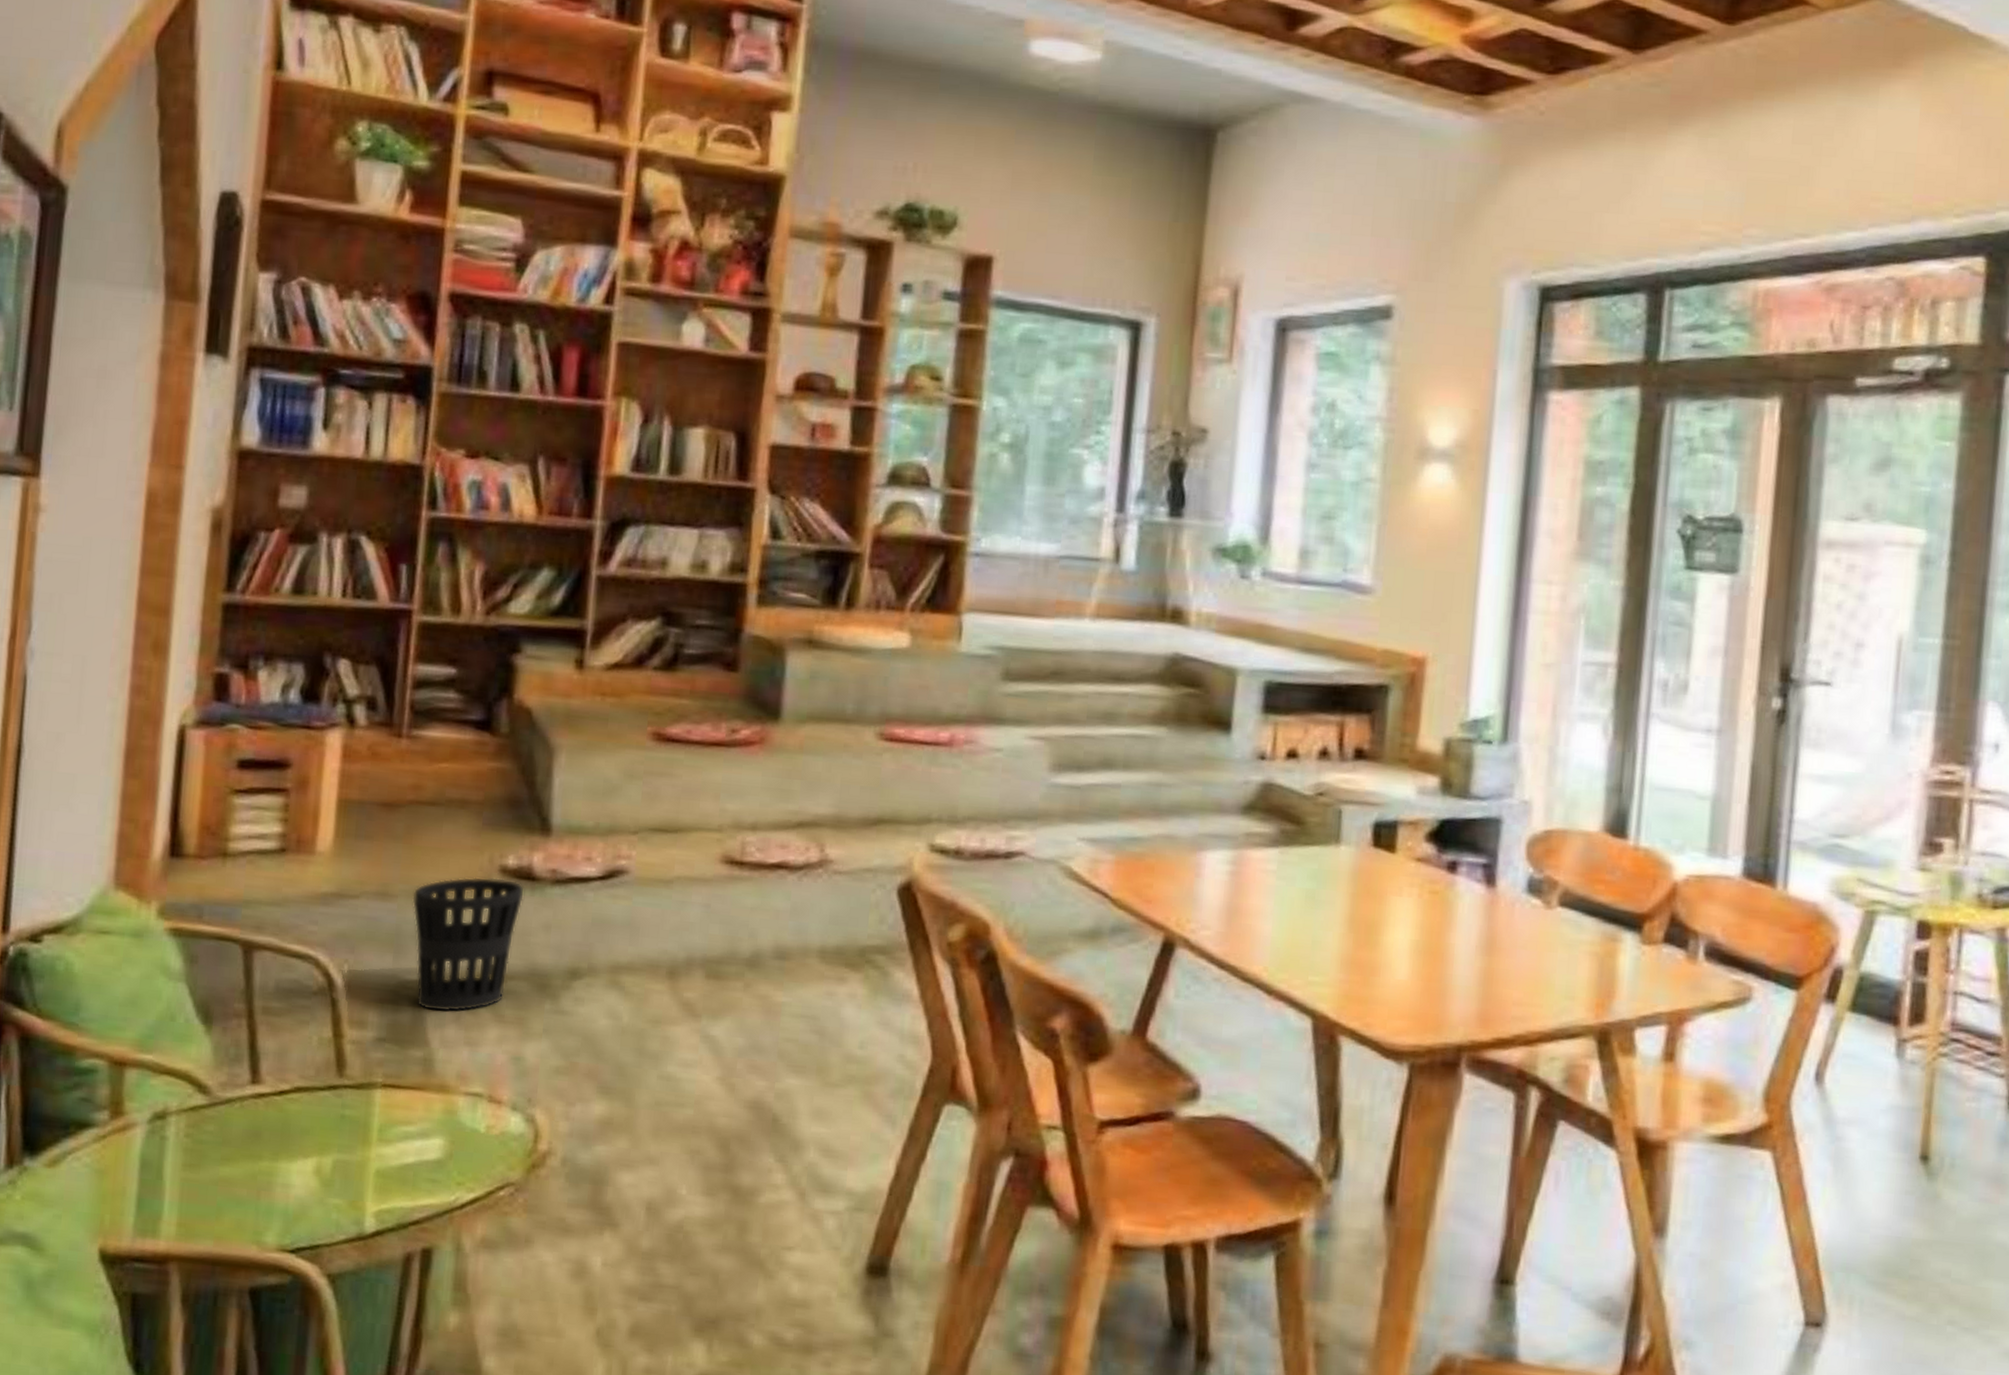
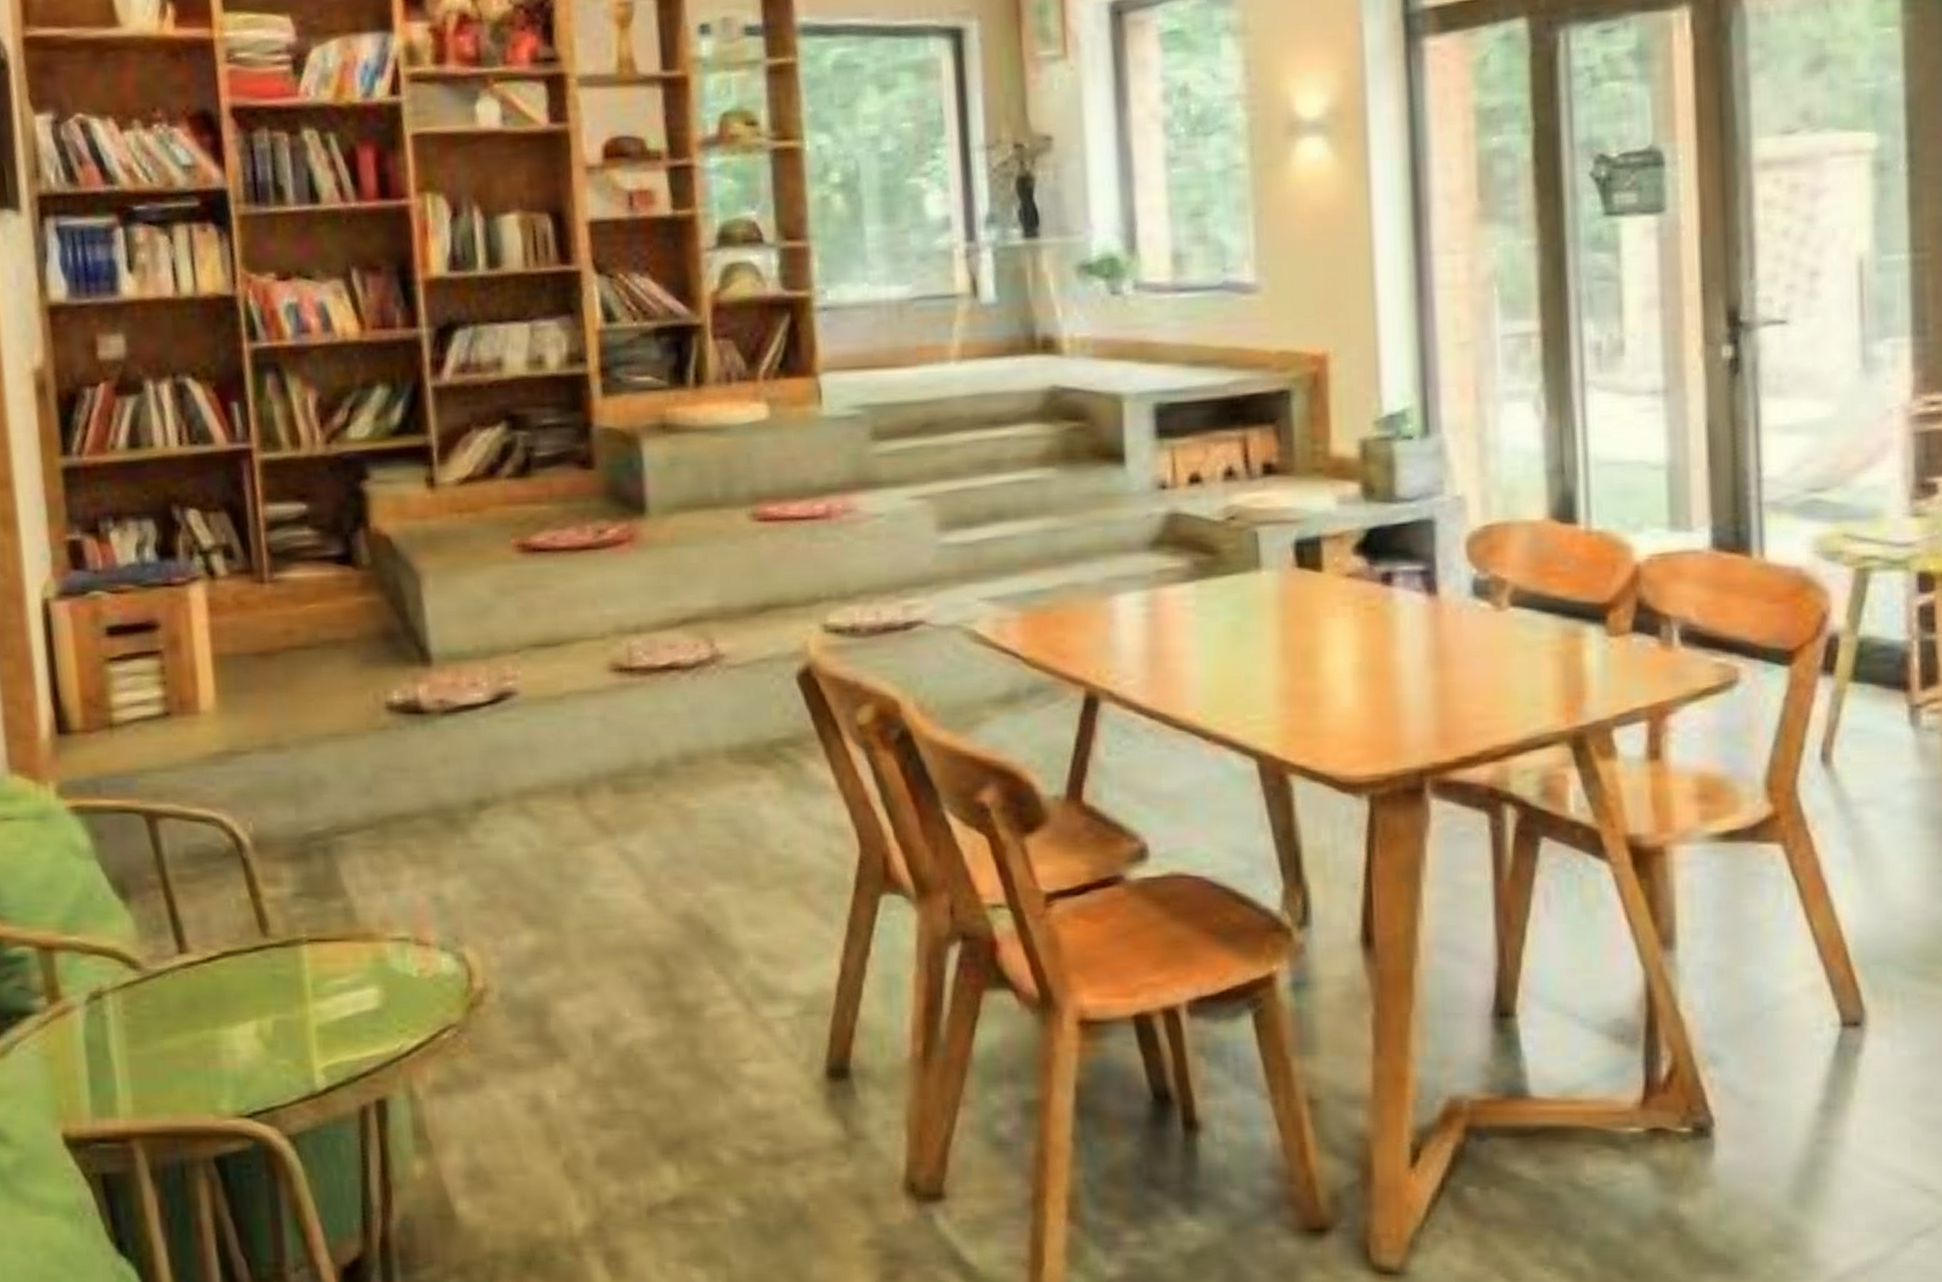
wastebasket: present [412,877,524,1012] -> none [304,715,416,860]

